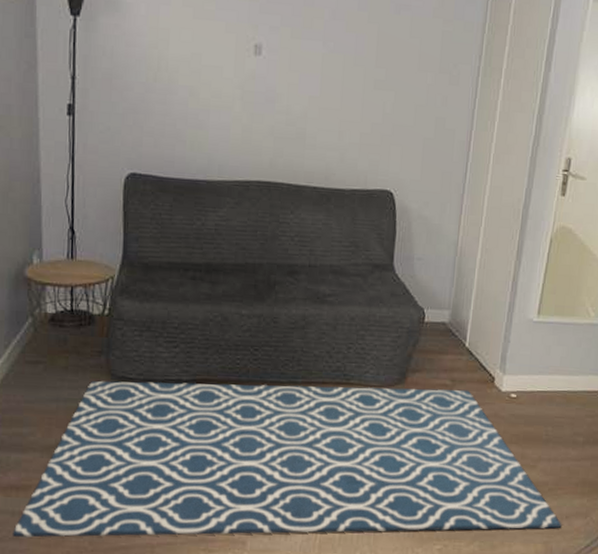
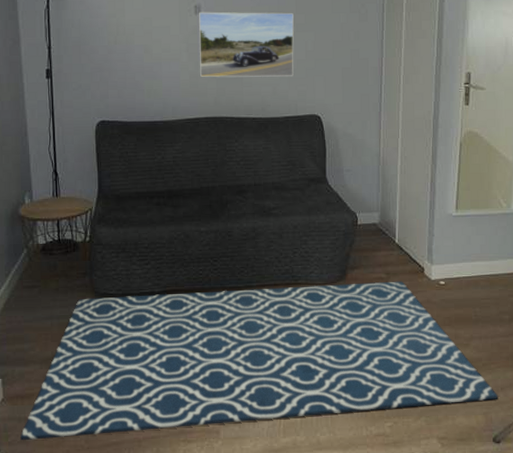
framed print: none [255,53,372,142] -> present [198,11,294,78]

